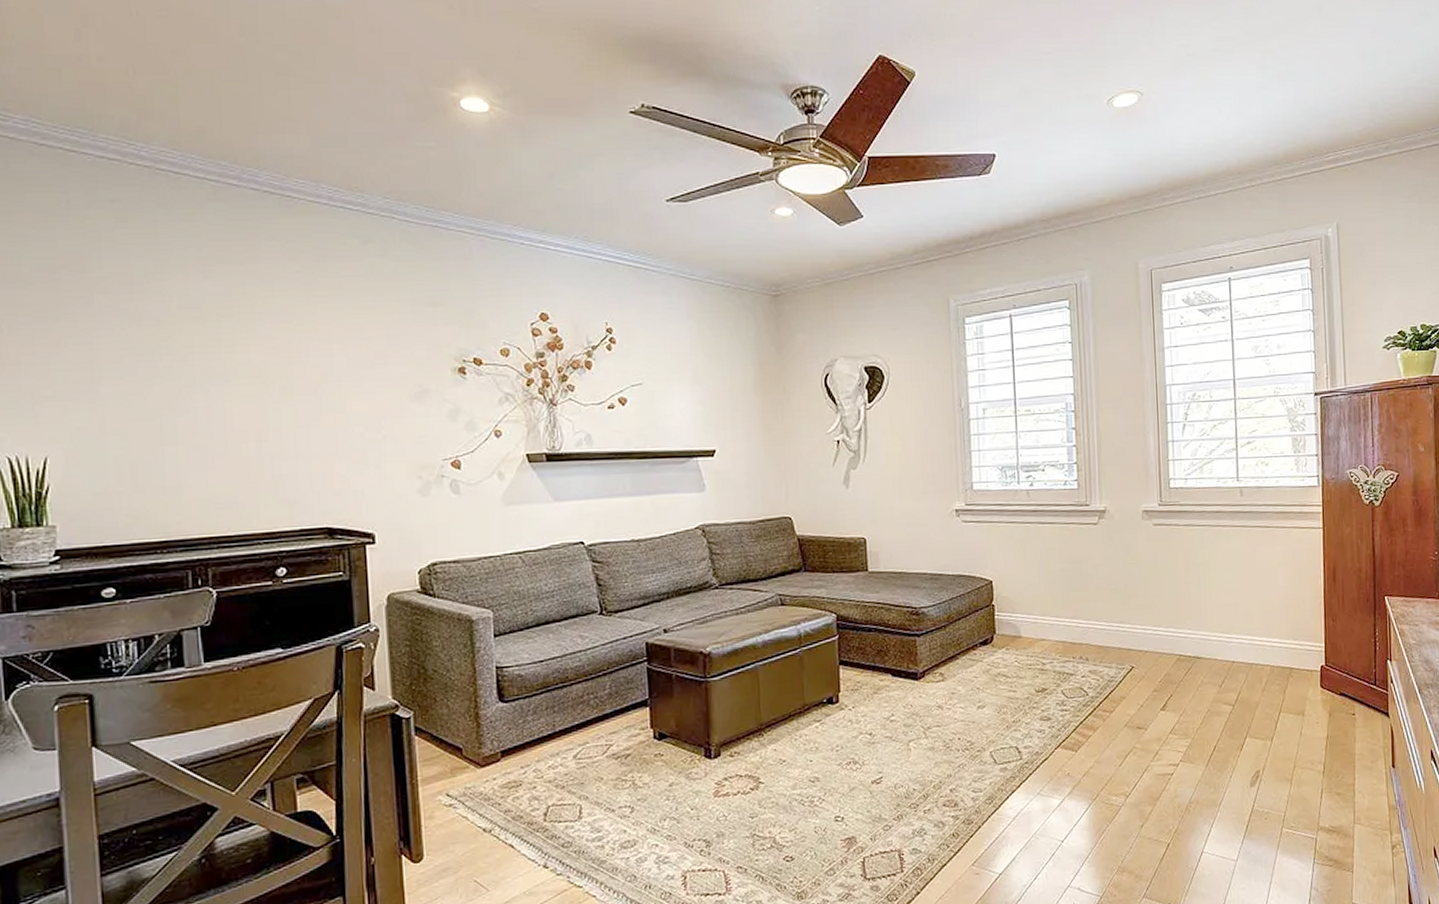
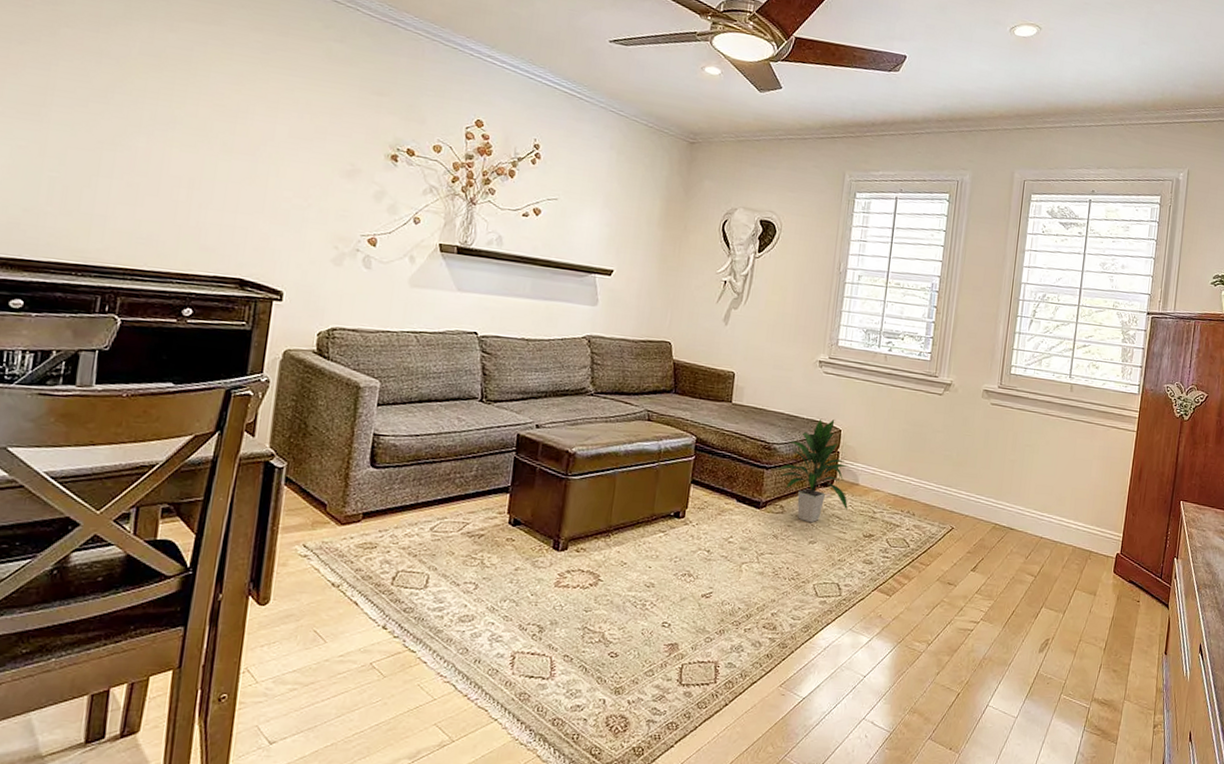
indoor plant: none [930,571,1013,687] -> present [777,418,848,523]

